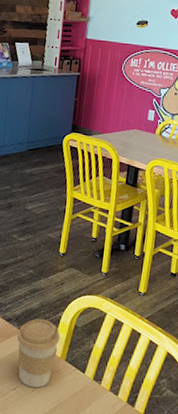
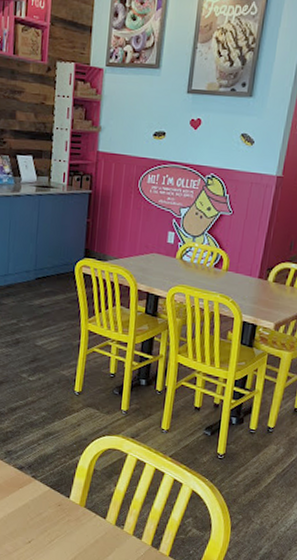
coffee cup: present [16,318,61,388] -> none [30,464,79,539]

